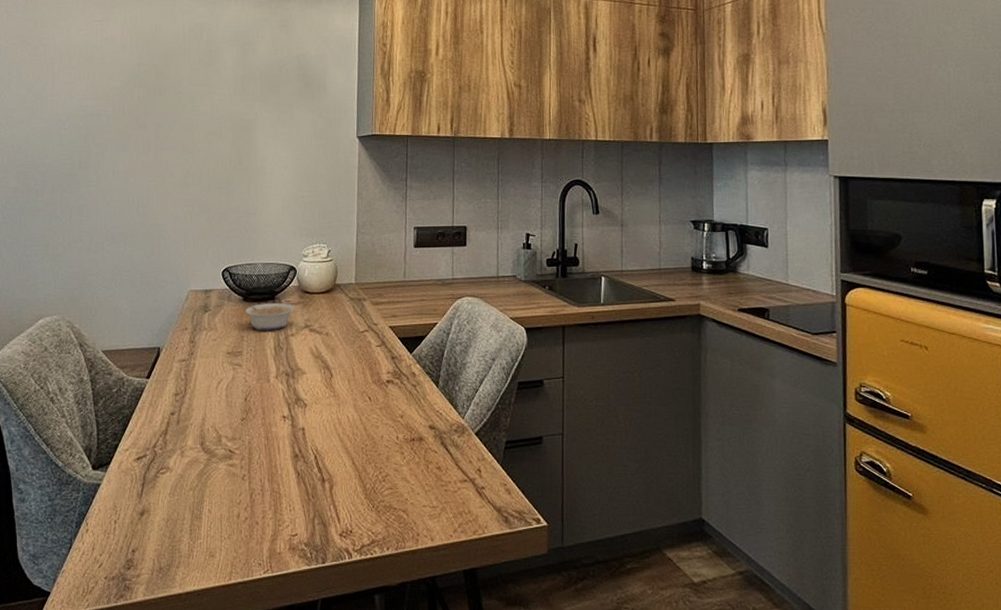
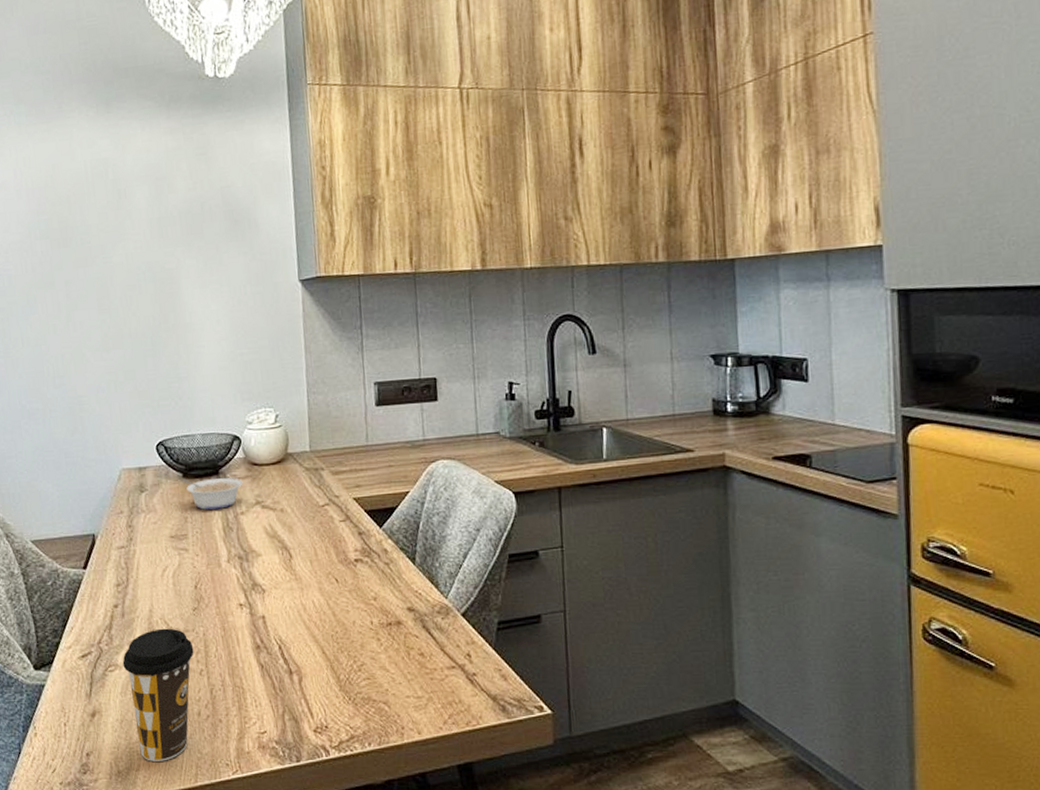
coffee cup: none [174,436,239,559] -> present [122,628,194,761]

